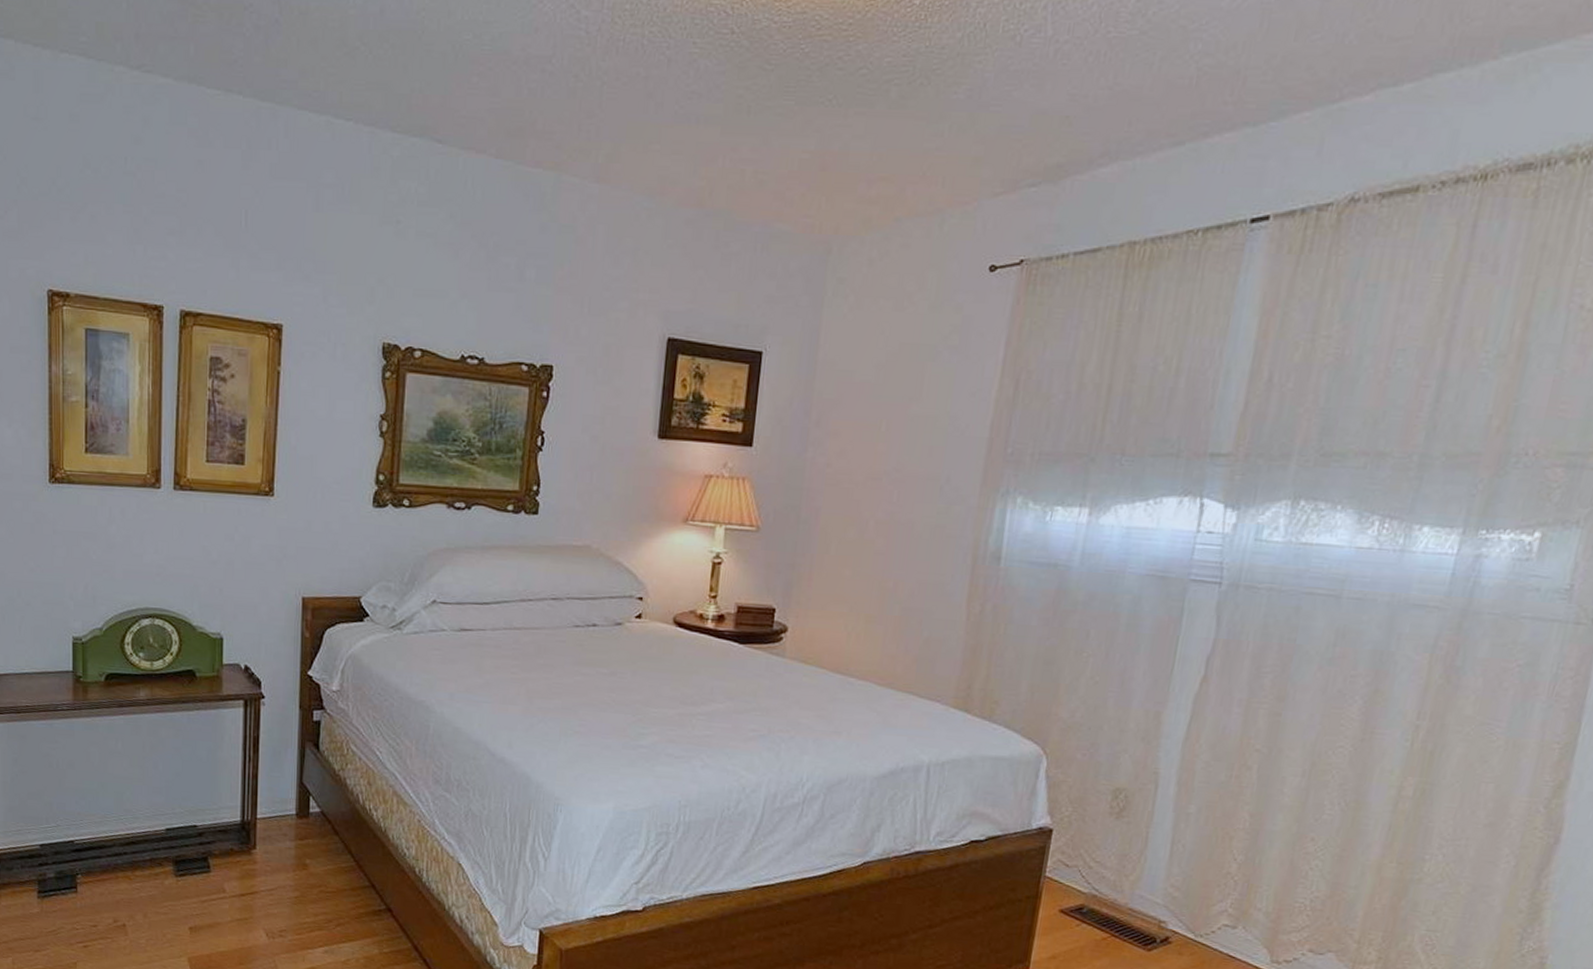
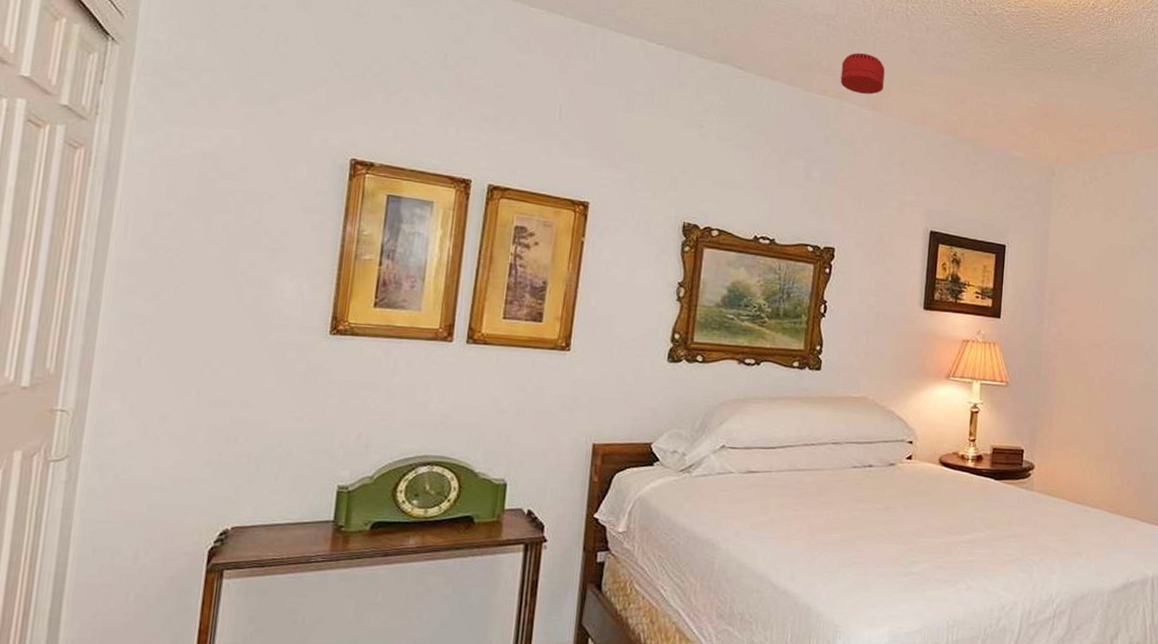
smoke detector: none [558,106,614,161] -> present [840,53,885,95]

